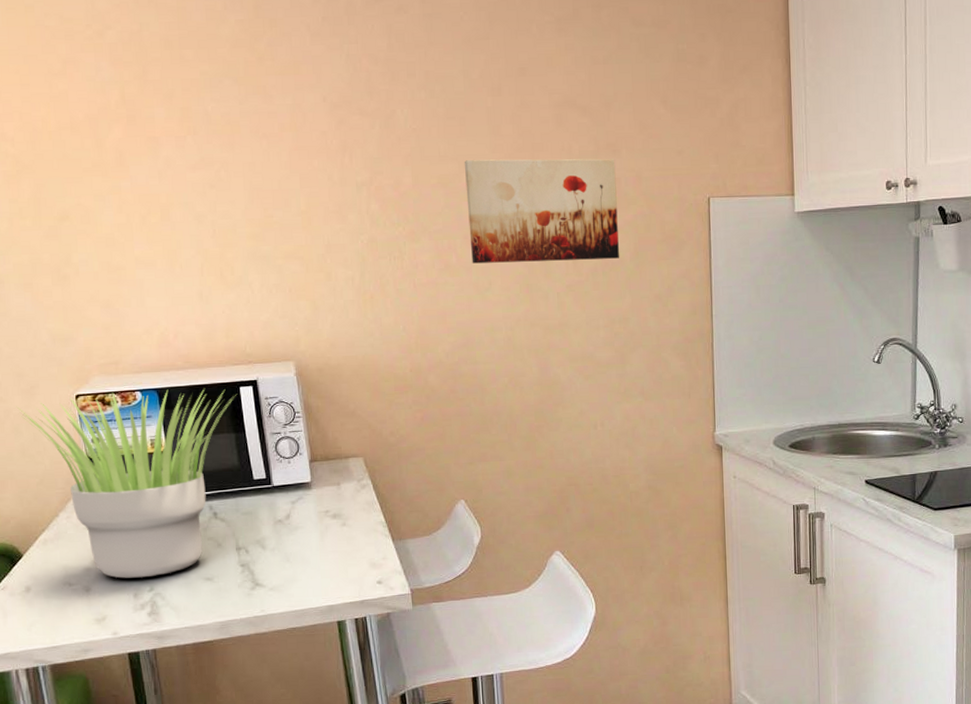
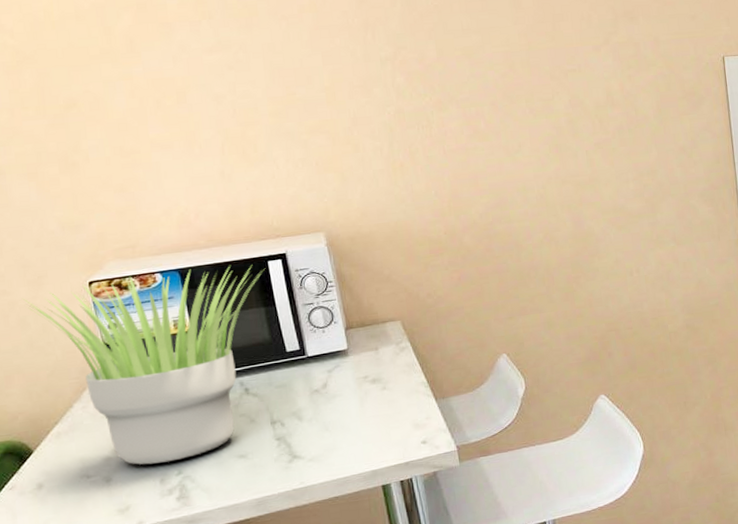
wall art: present [464,158,620,264] -> none [487,26,644,128]

